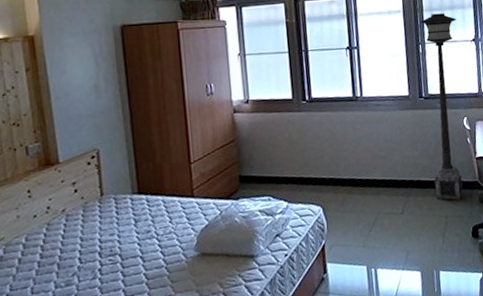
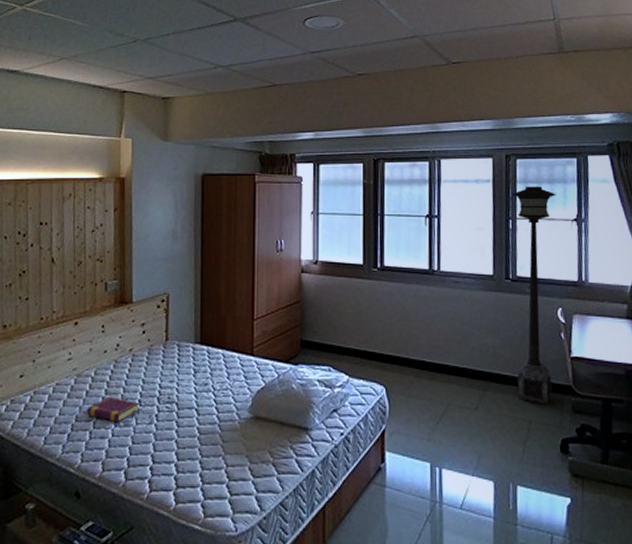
book: none [22,259,80,284] -> present [87,397,140,422]

